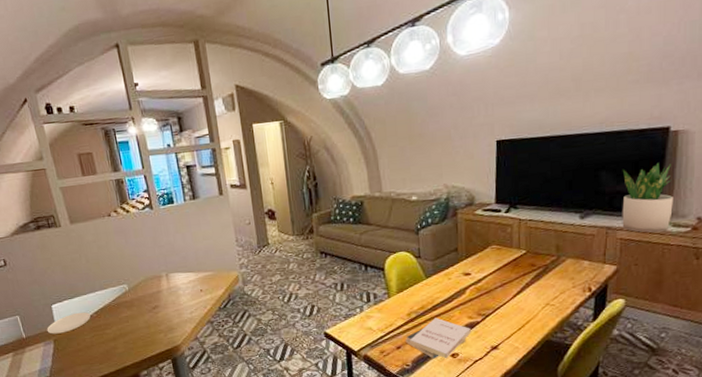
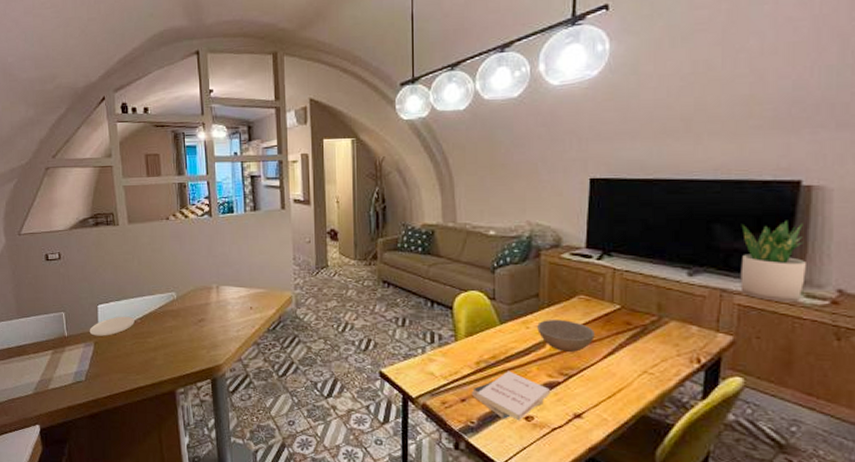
bowl: none [458,268,506,296] -> present [537,319,595,352]

